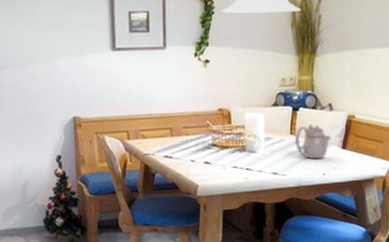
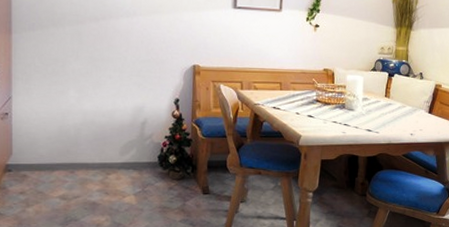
teapot: present [294,124,332,160] -> none [388,89,420,121]

